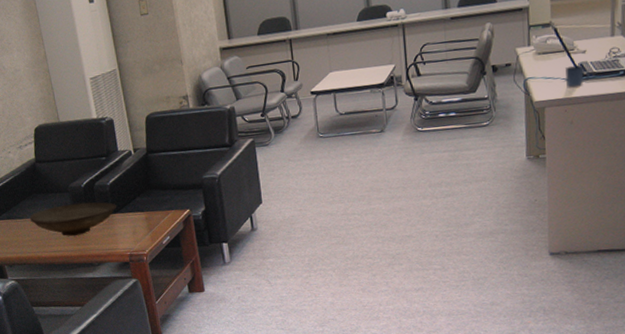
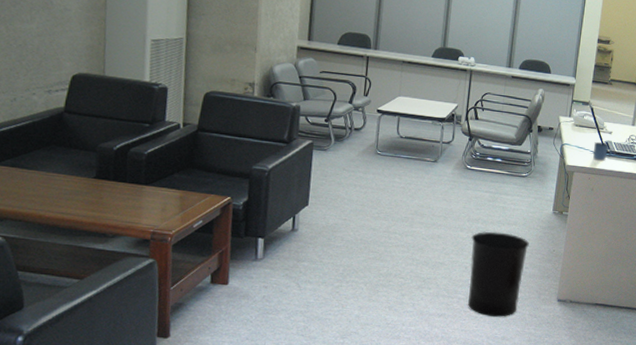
decorative bowl: present [29,202,117,236] -> none [40,164,150,201]
waste bin: none [436,190,505,283] -> present [468,231,529,317]

